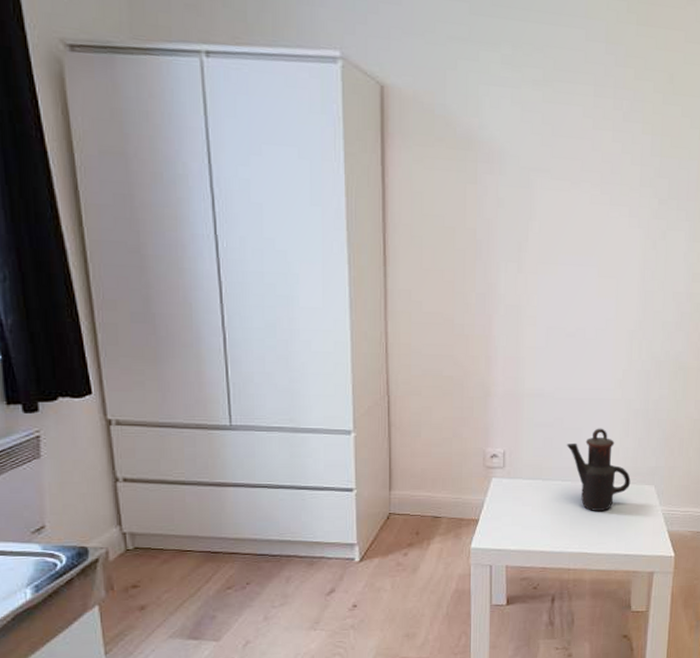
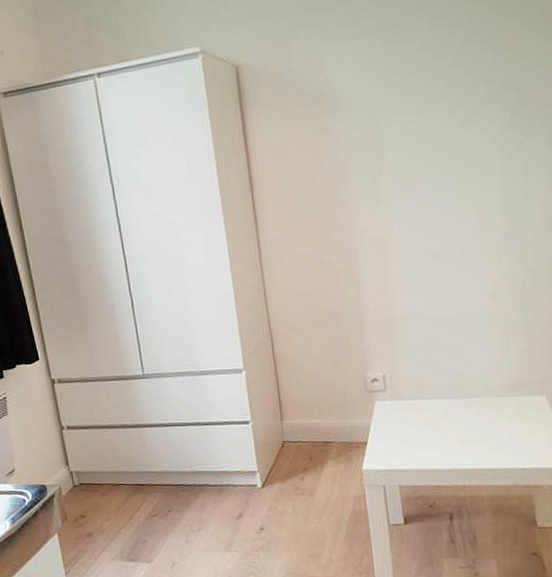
teapot: present [566,428,631,511] -> none [445,342,519,426]

